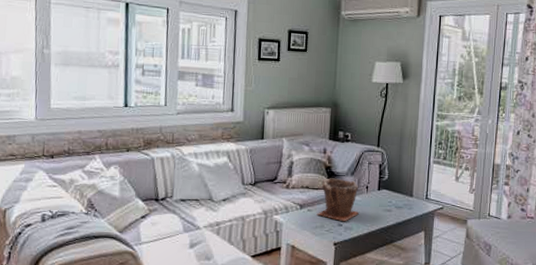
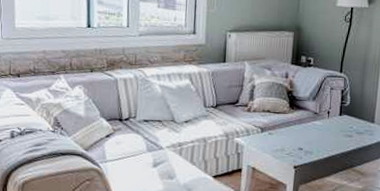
plant pot: present [316,178,359,222] -> none [277,102,320,146]

